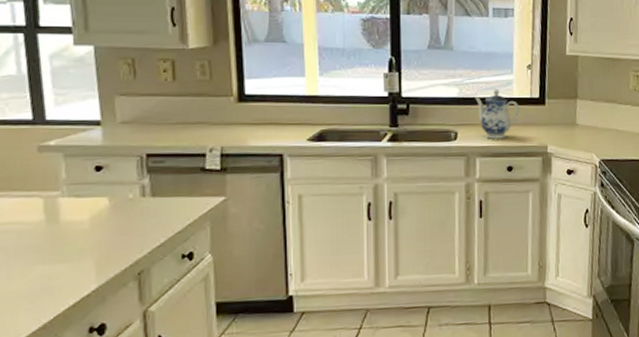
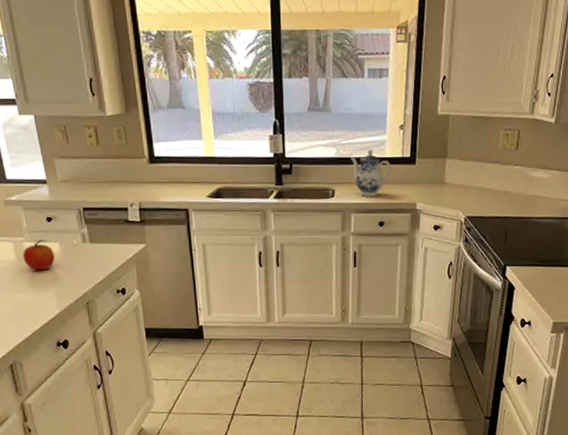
fruit: none [55,193,100,234] -> present [23,239,55,271]

